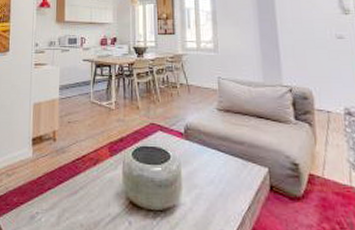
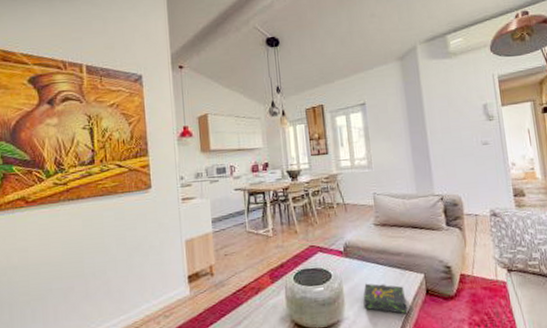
book: none [201,169,249,209] -> present [363,283,408,314]

